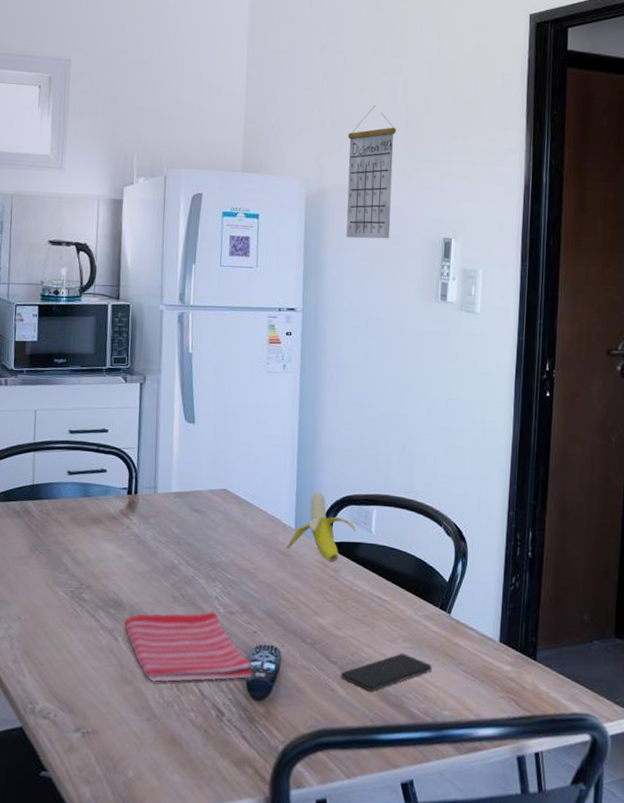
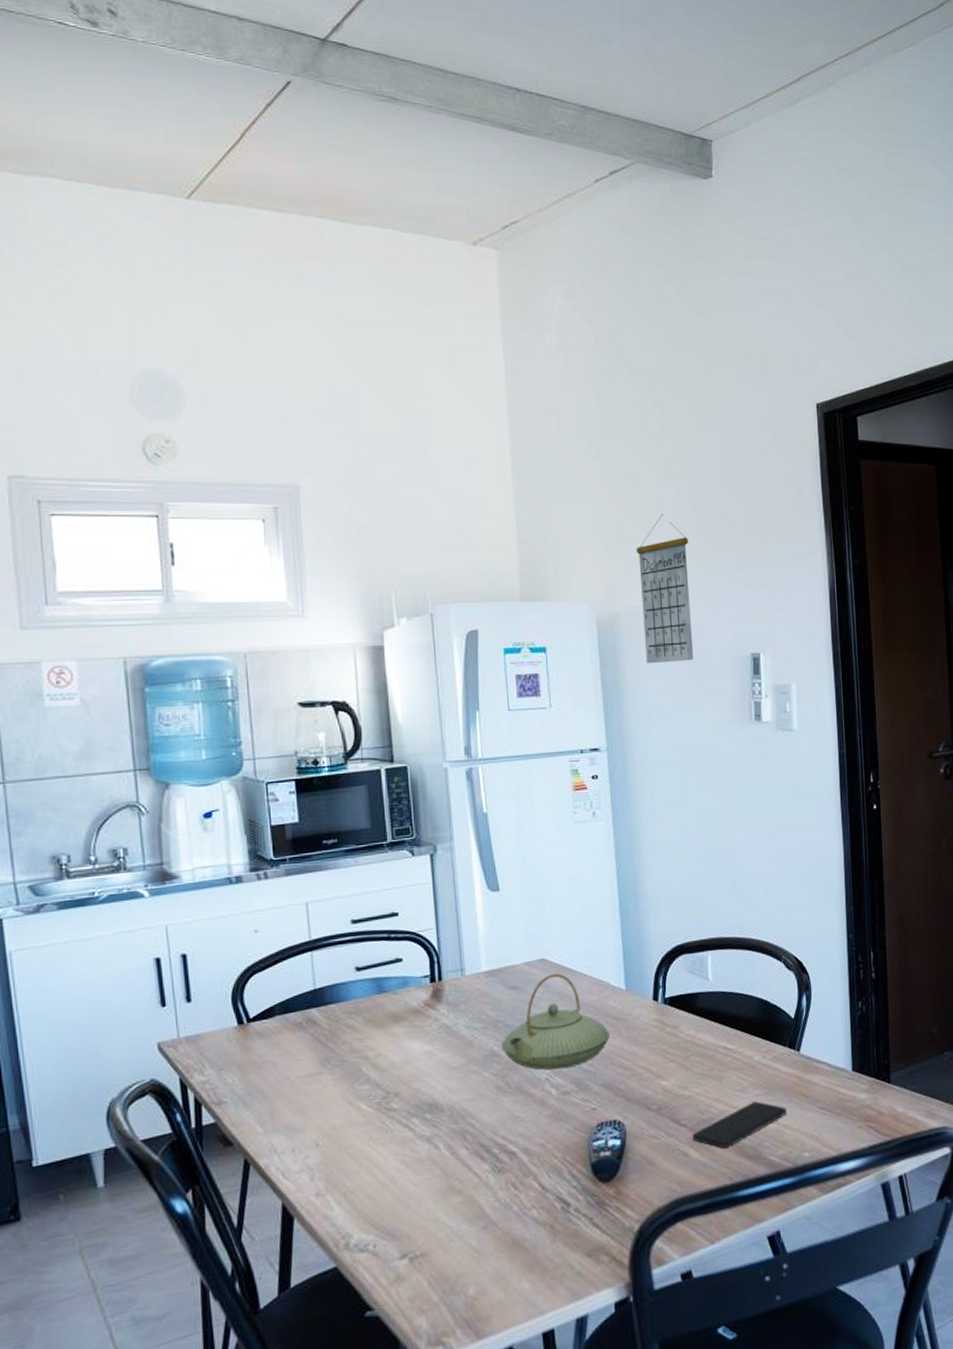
dish towel: present [123,611,253,683] -> none [443,1095,597,1186]
teapot: none [180,503,276,591] -> present [501,973,610,1070]
banana: present [287,492,356,561] -> none [619,946,692,1018]

